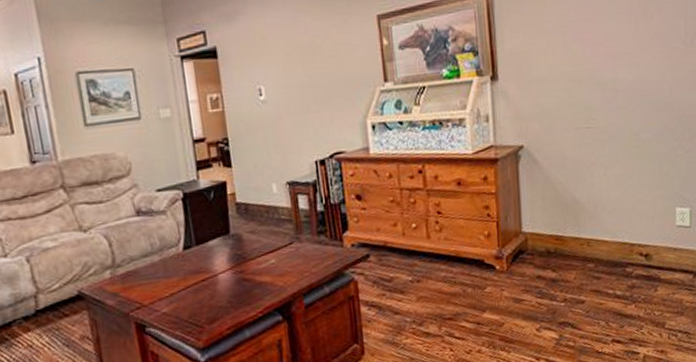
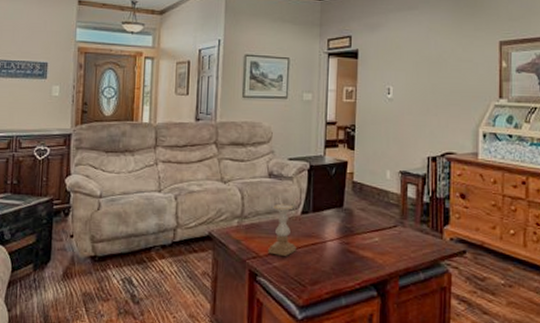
candle holder: none [149,241,186,301] -> present [268,203,297,256]

